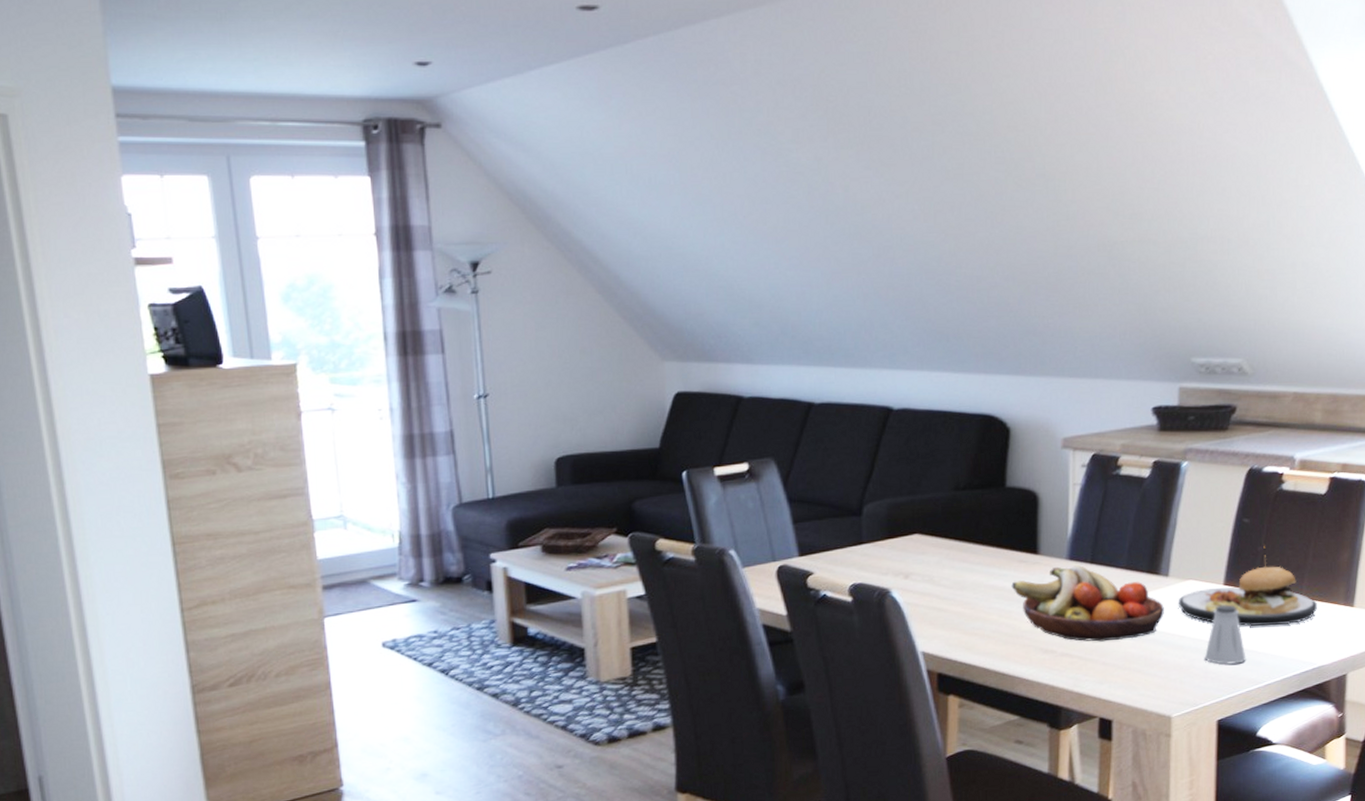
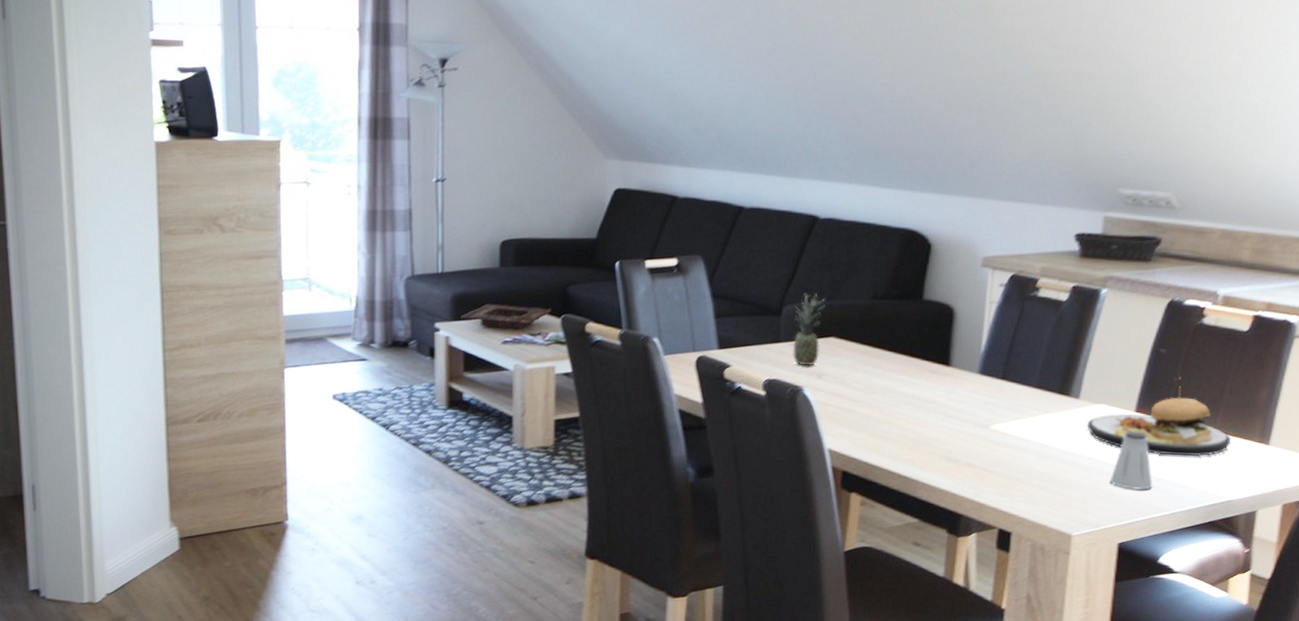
fruit: none [876,489,907,566] -> present [792,293,825,365]
fruit bowl: present [1011,565,1164,642] -> none [921,379,1073,456]

